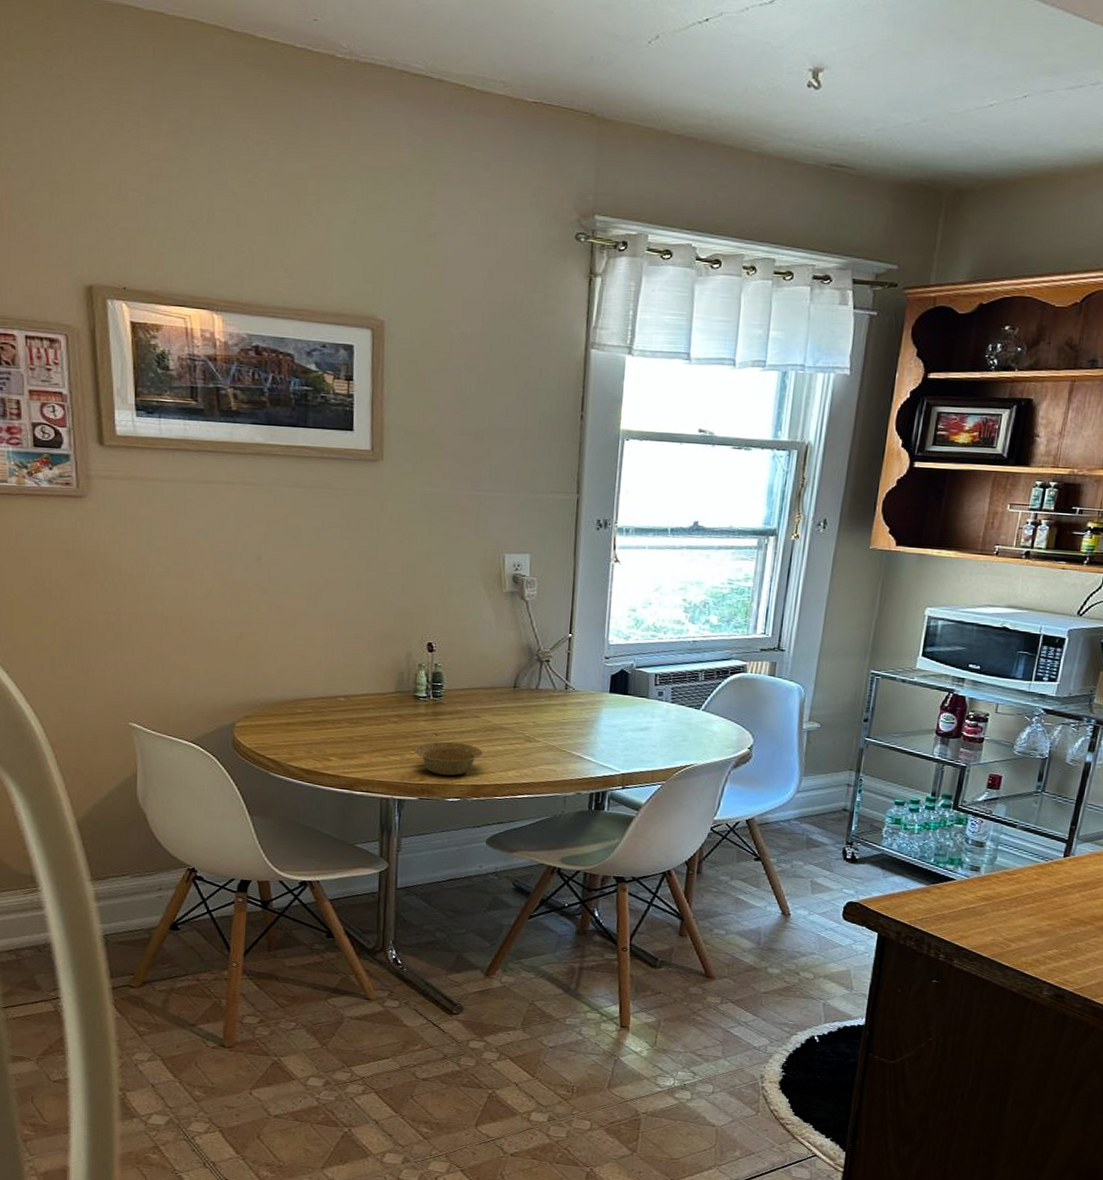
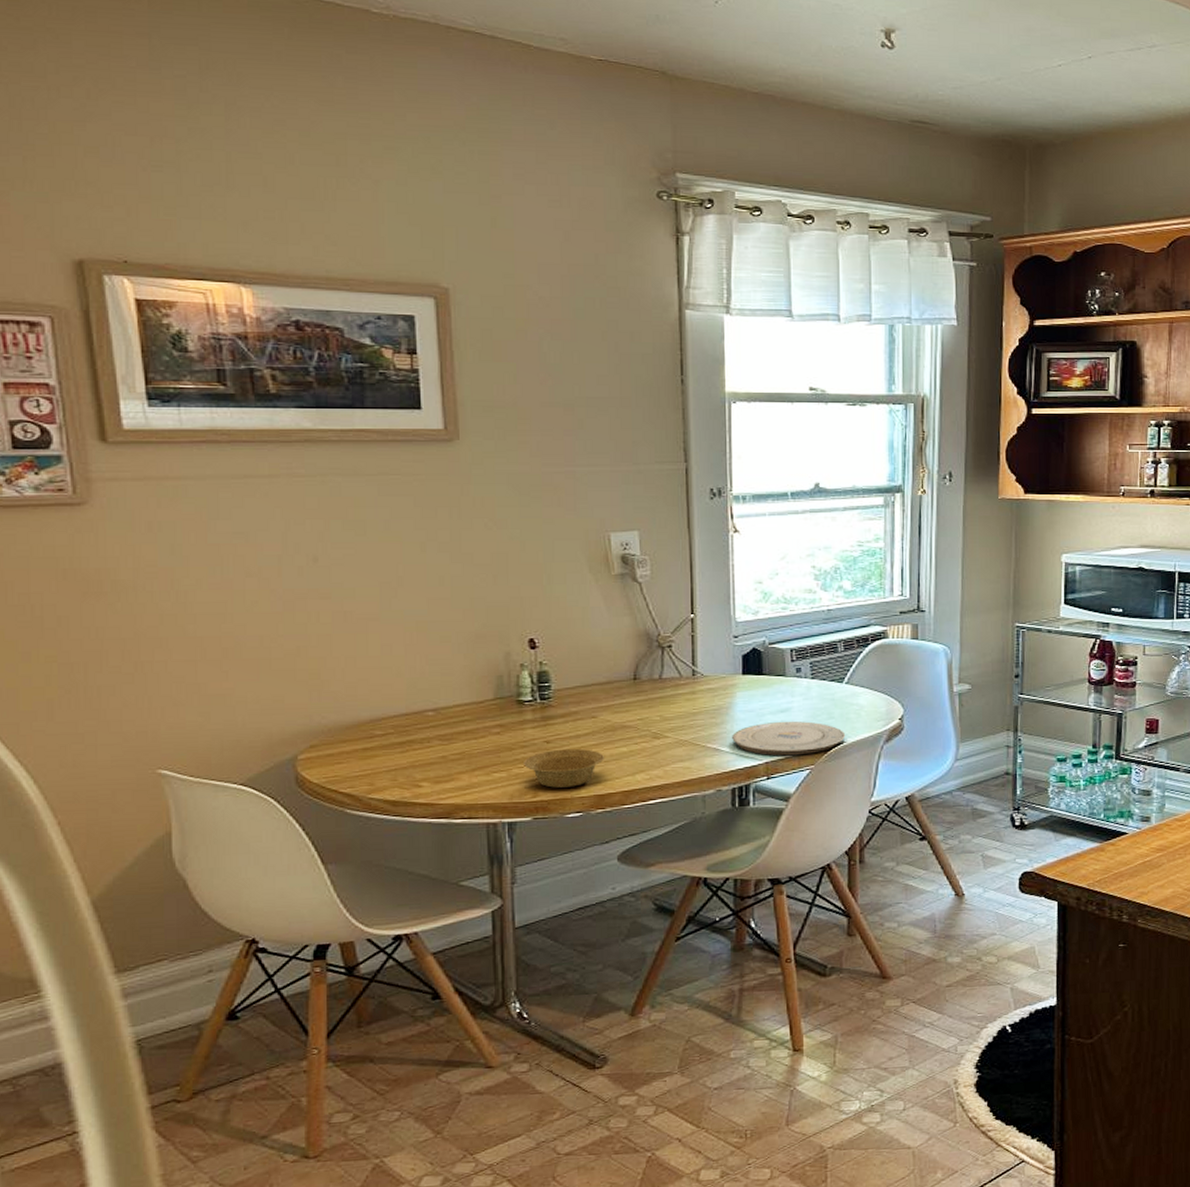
plate: none [595,738,698,771] -> present [732,721,846,756]

